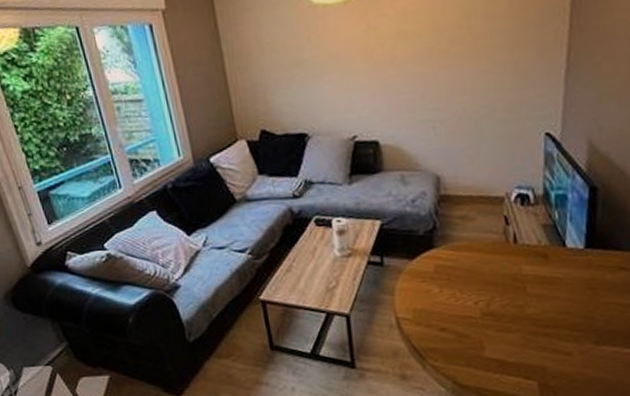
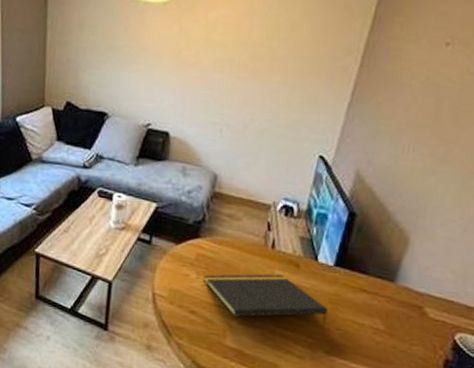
notepad: none [447,270,589,325] -> present [203,274,329,325]

